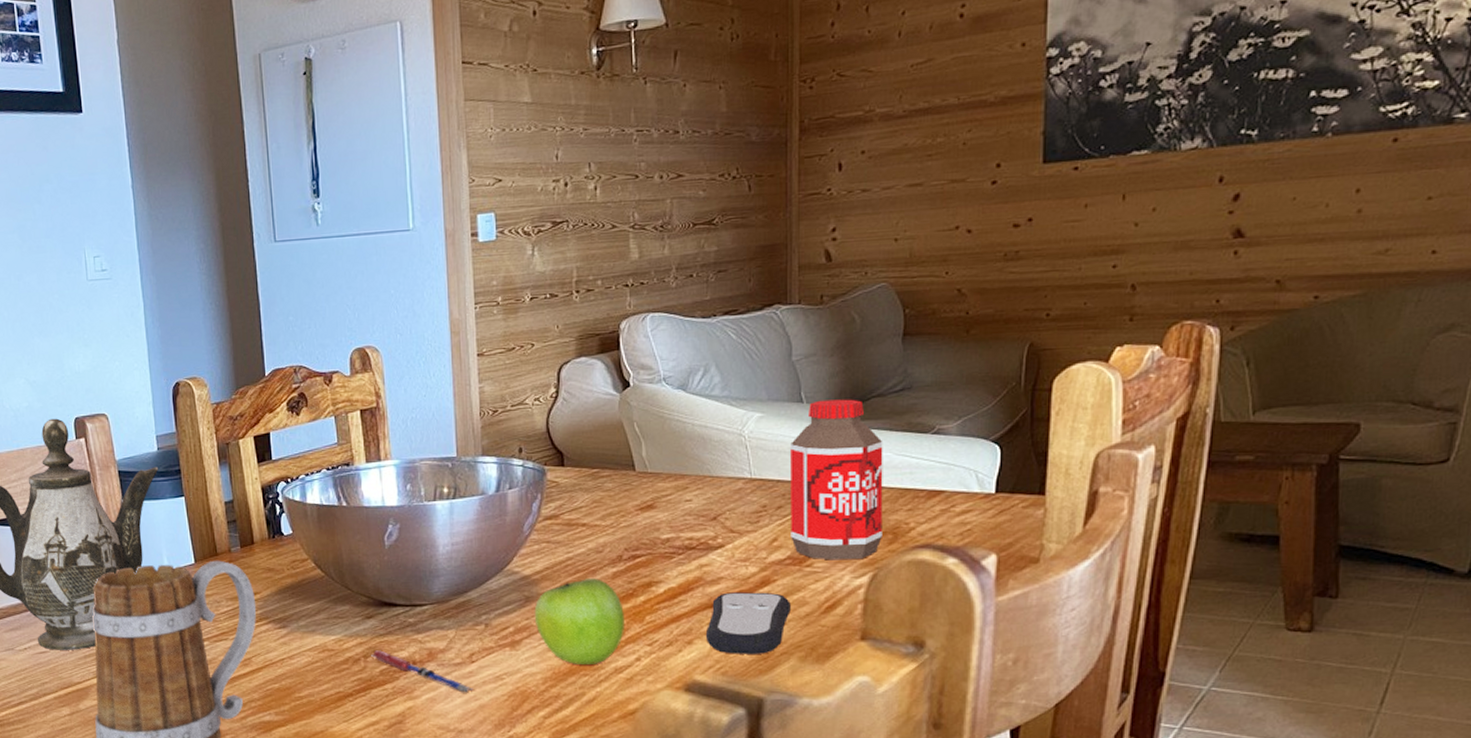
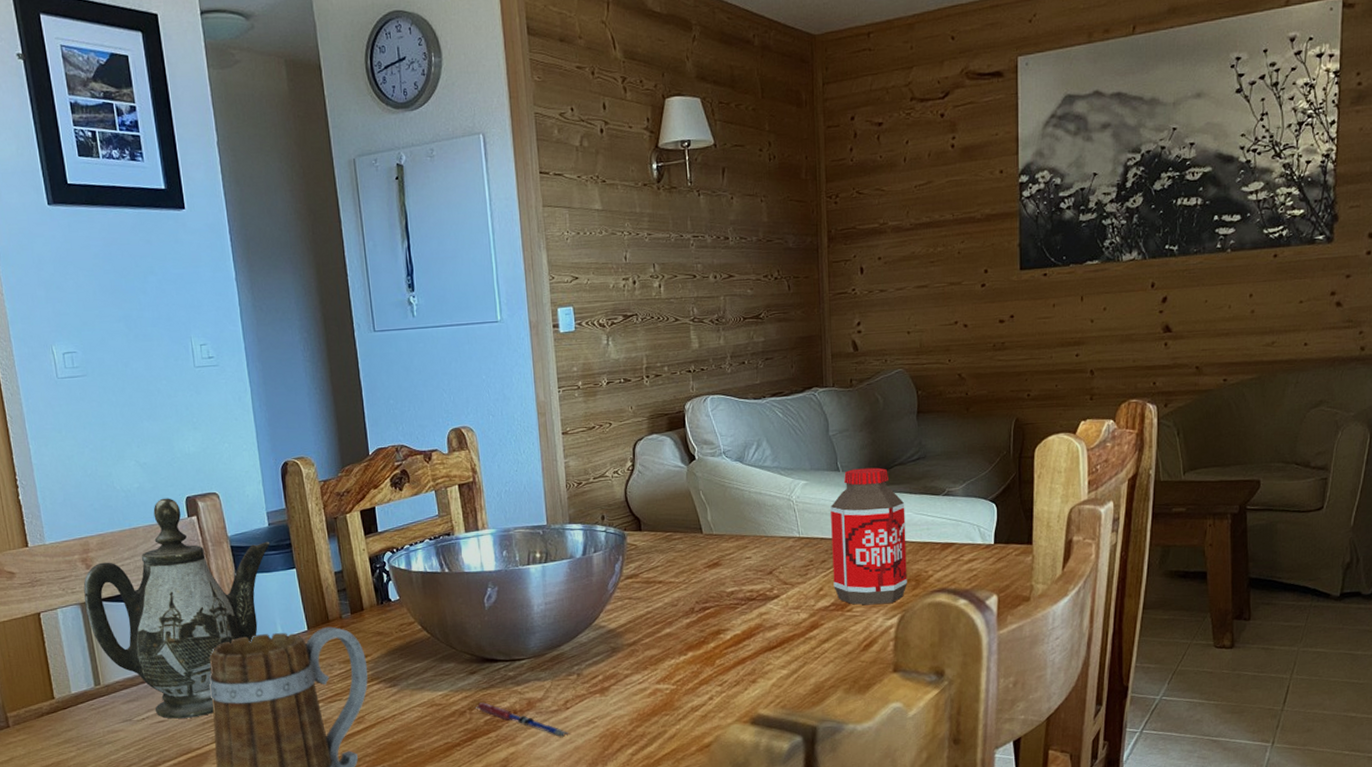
fruit: present [534,578,624,664] -> none [620,629,698,706]
remote control: present [705,592,791,654] -> none [766,634,836,690]

